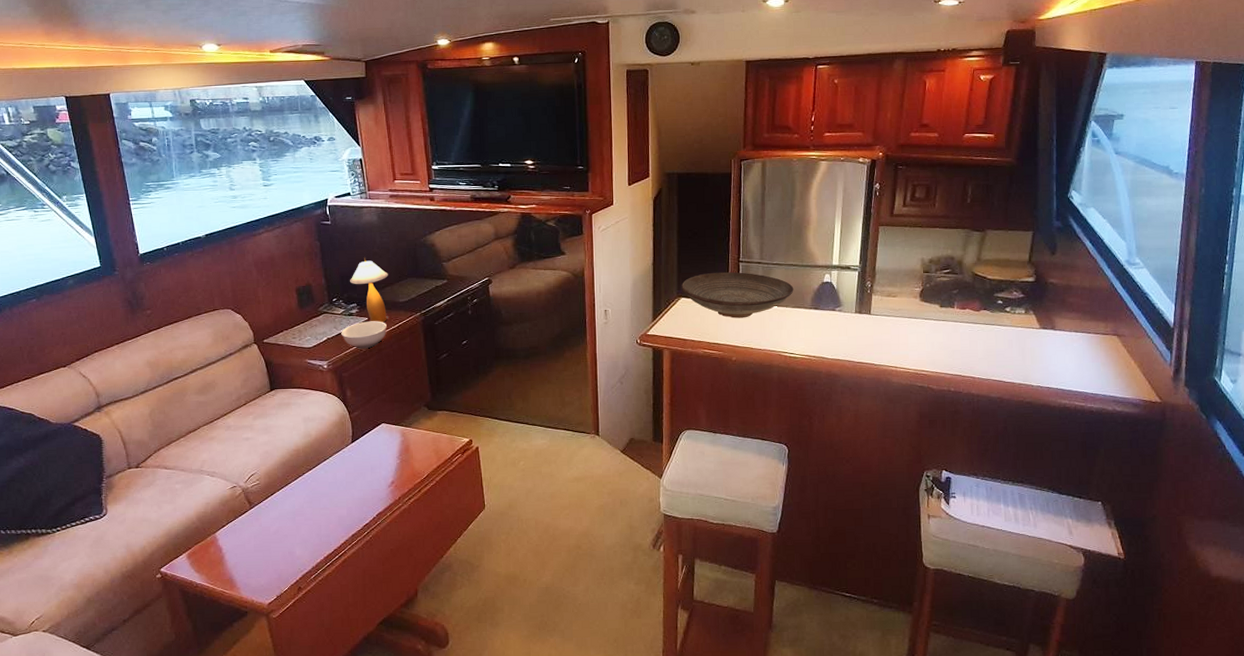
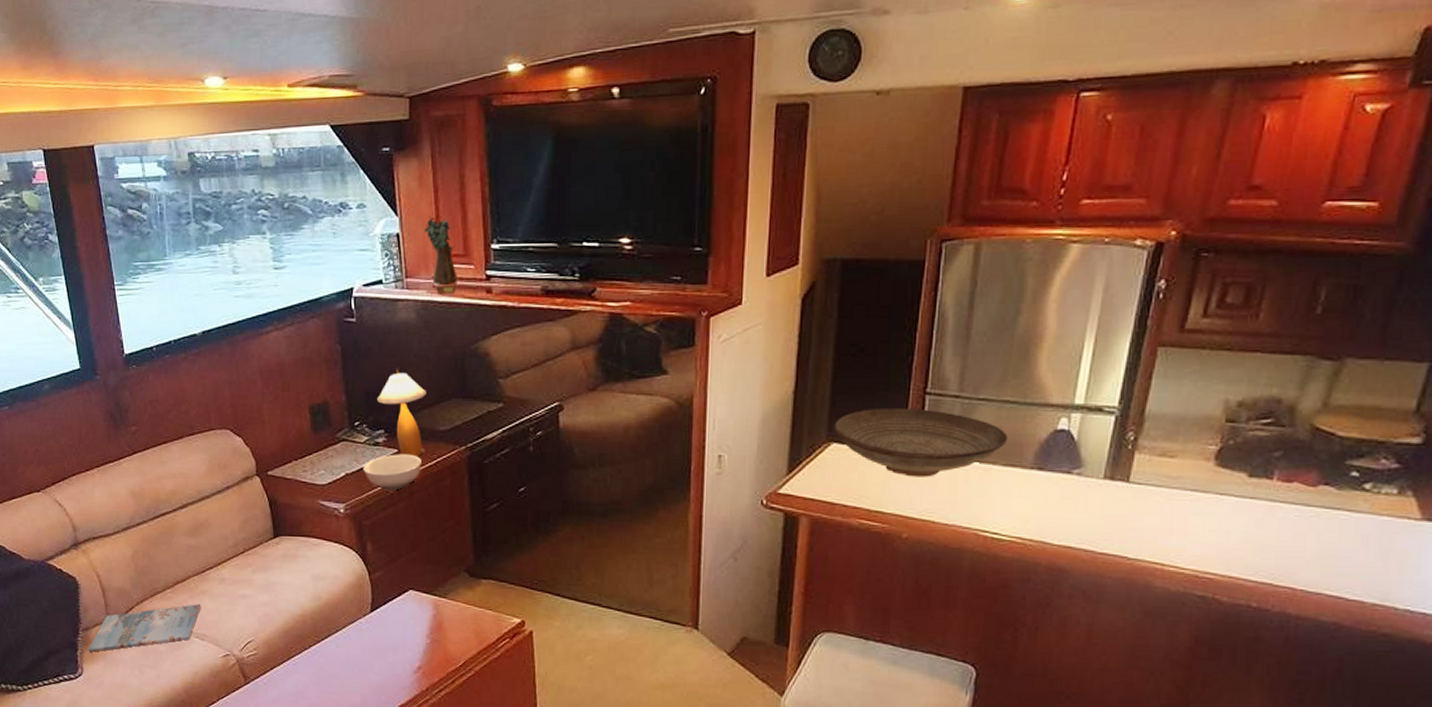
magazine: none [111,448,211,495] -> present [88,604,201,652]
vase: none [381,146,408,203] -> present [425,215,458,295]

